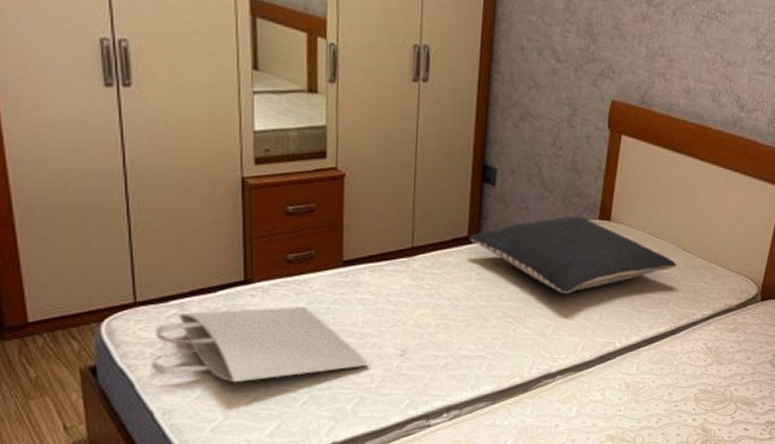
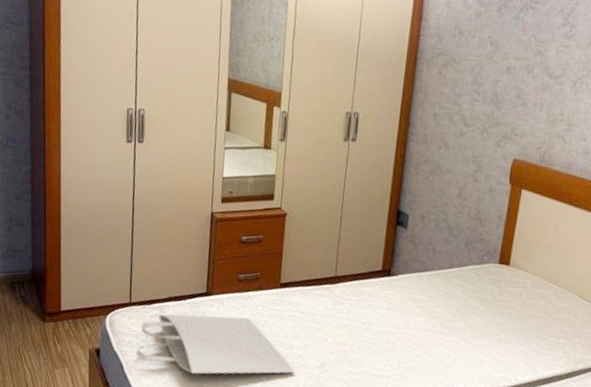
pillow: present [469,216,677,295] -> none [382,258,574,329]

